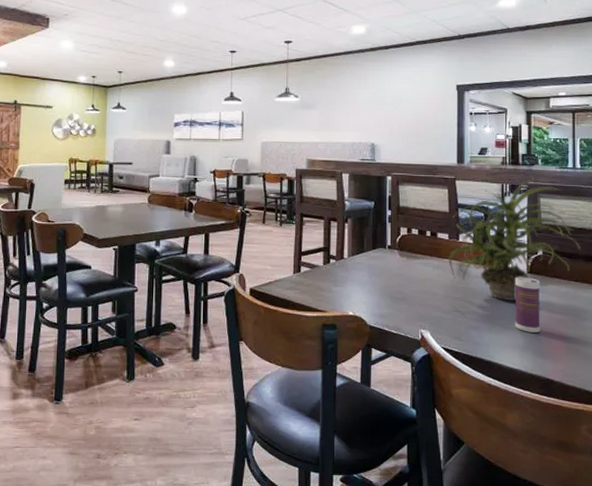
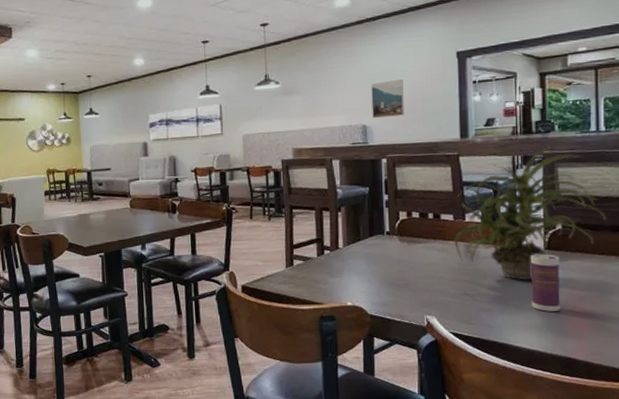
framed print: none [380,105,409,139] -> present [371,79,404,119]

